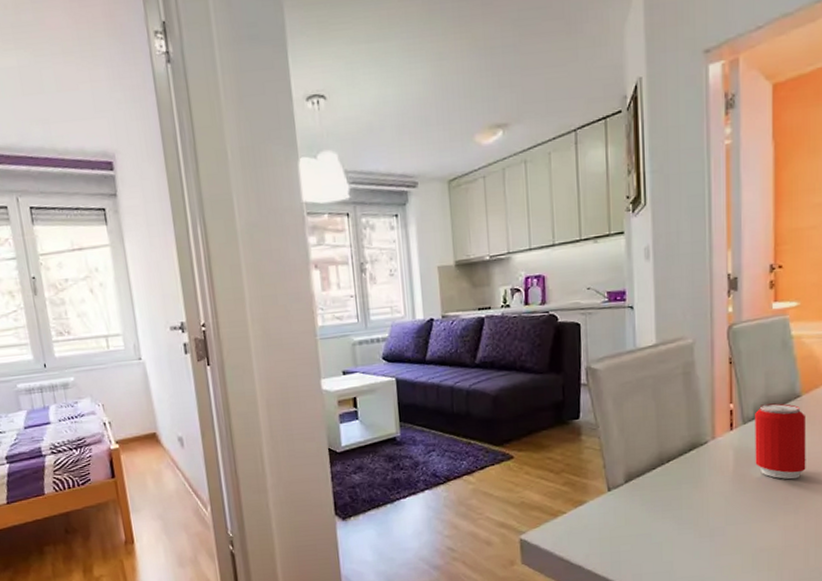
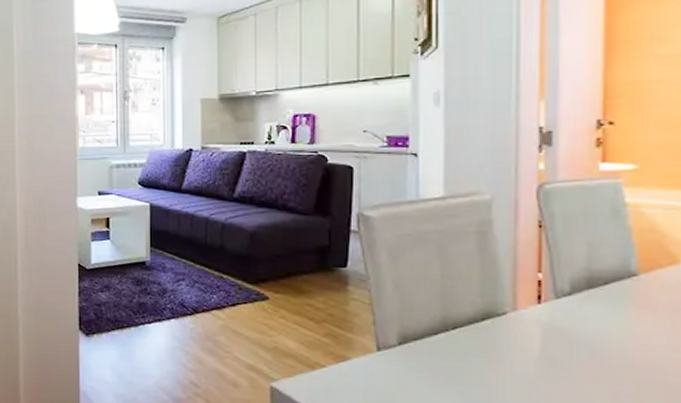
beverage can: present [755,403,806,480] -> none [571,279,646,374]

